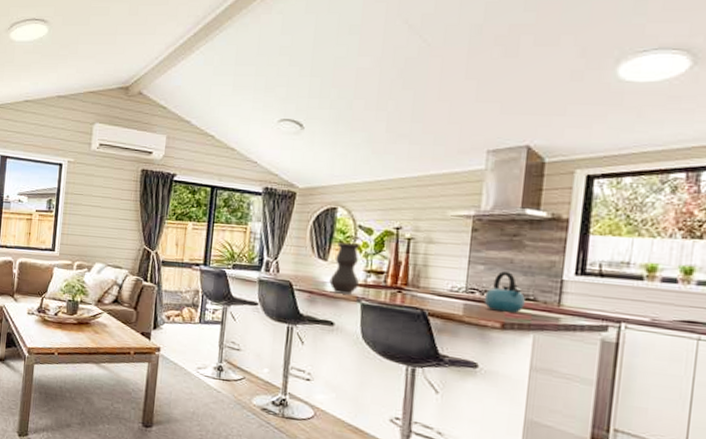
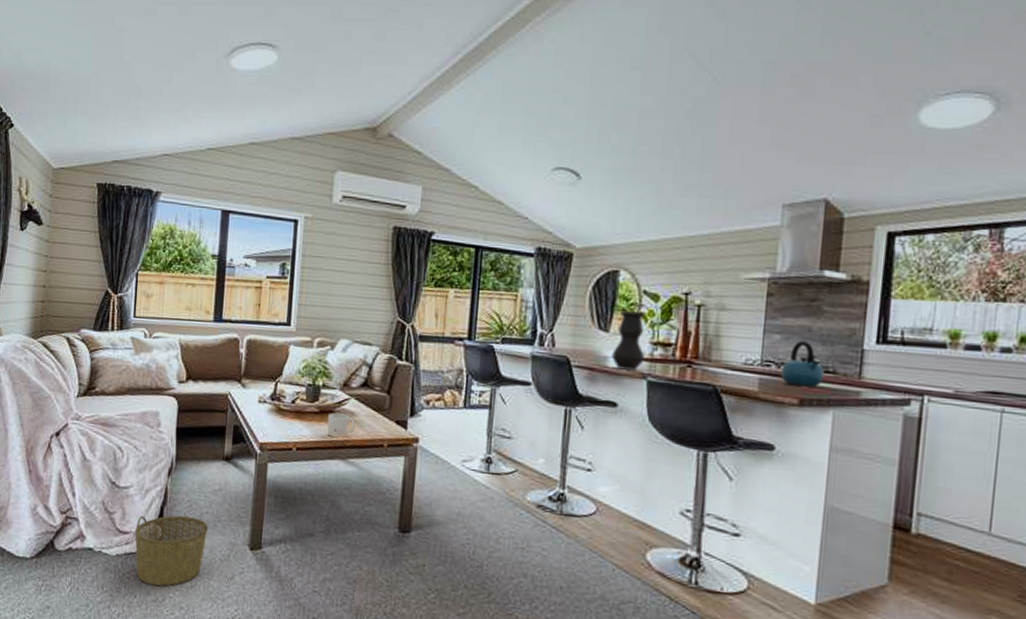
mug: none [83,324,107,346] -> present [327,412,355,438]

